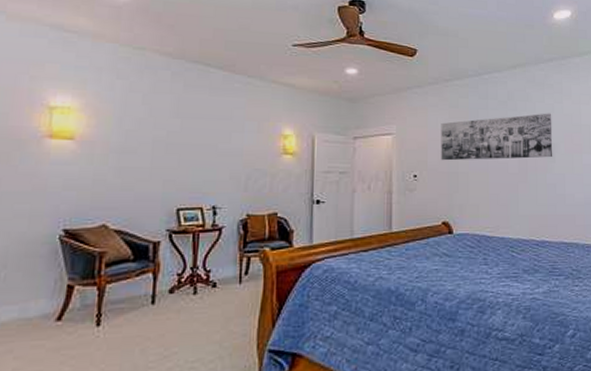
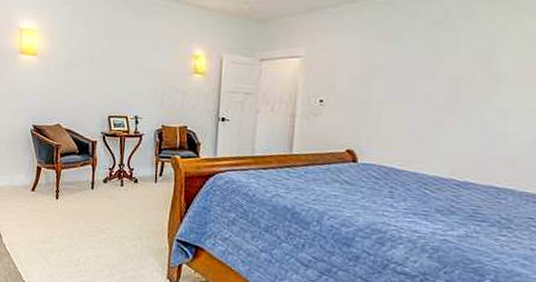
wall art: present [441,113,553,161] -> none [351,35,503,90]

